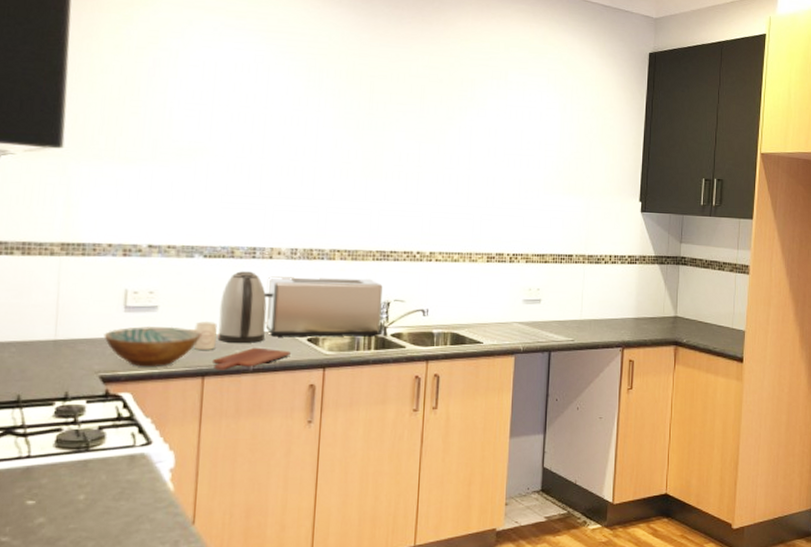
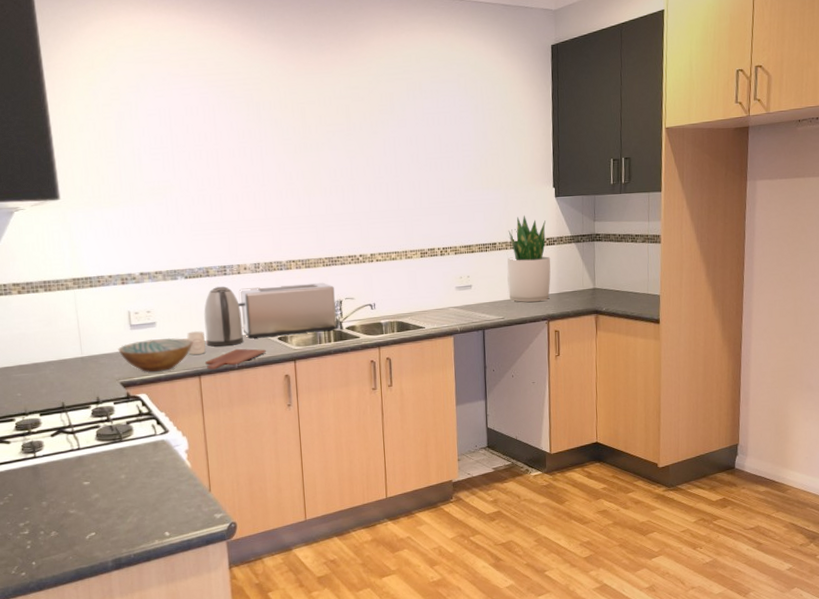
planter: none [581,228,631,326] -> present [507,215,551,303]

